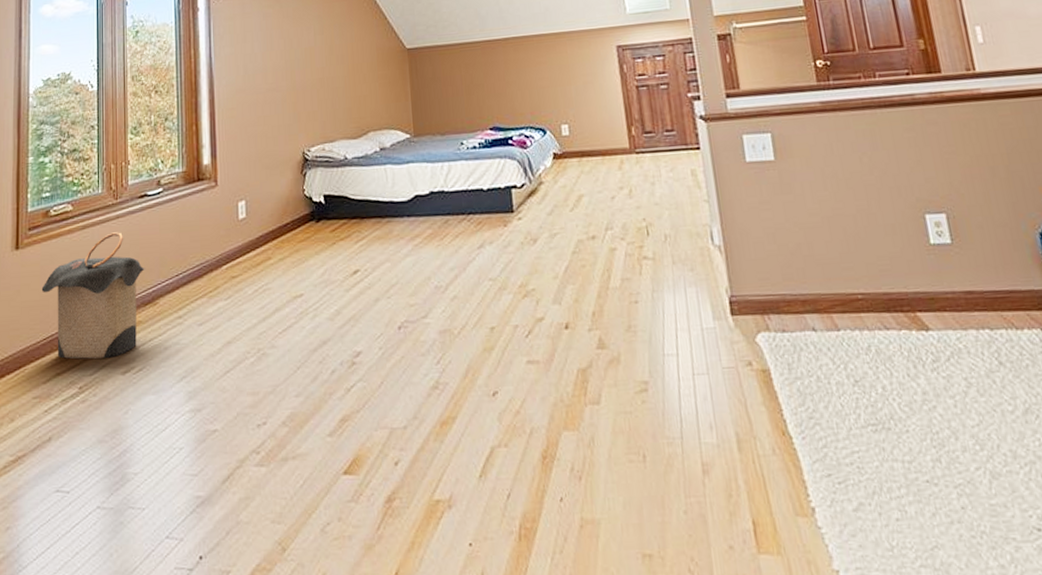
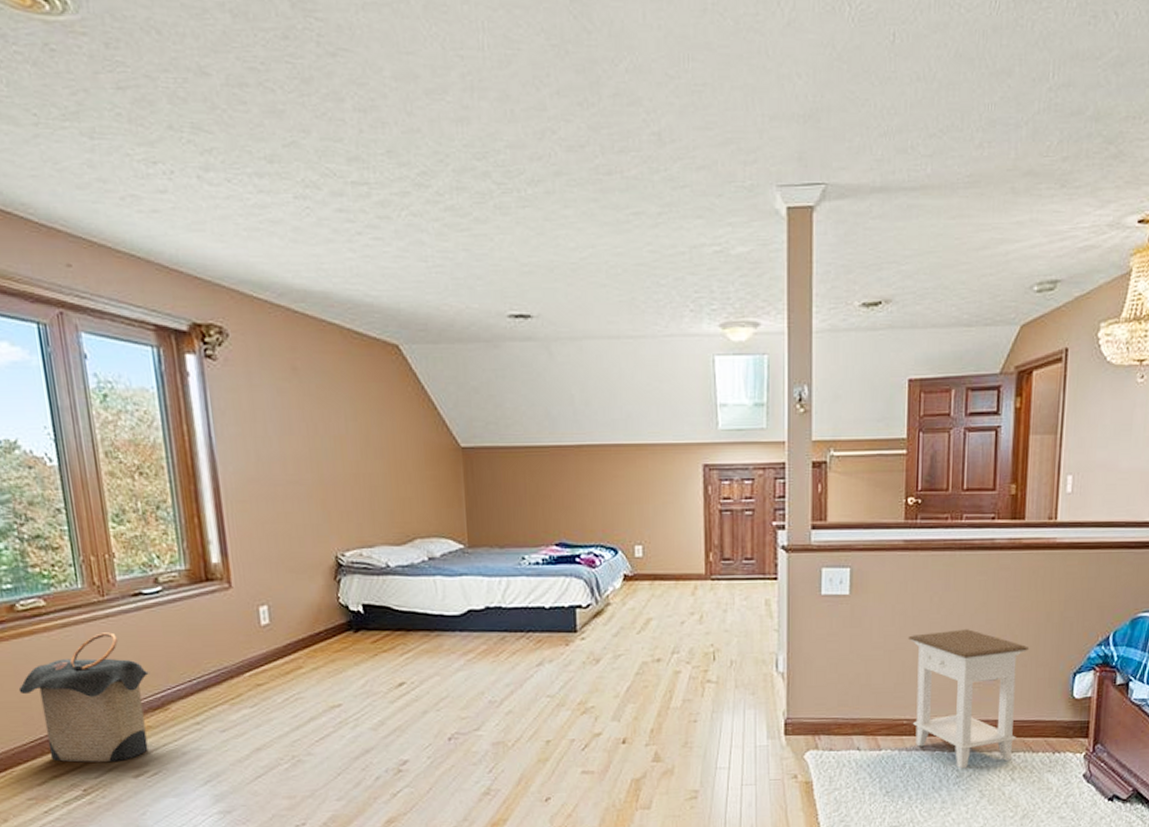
nightstand: none [844,189,993,351] -> present [908,629,1030,769]

